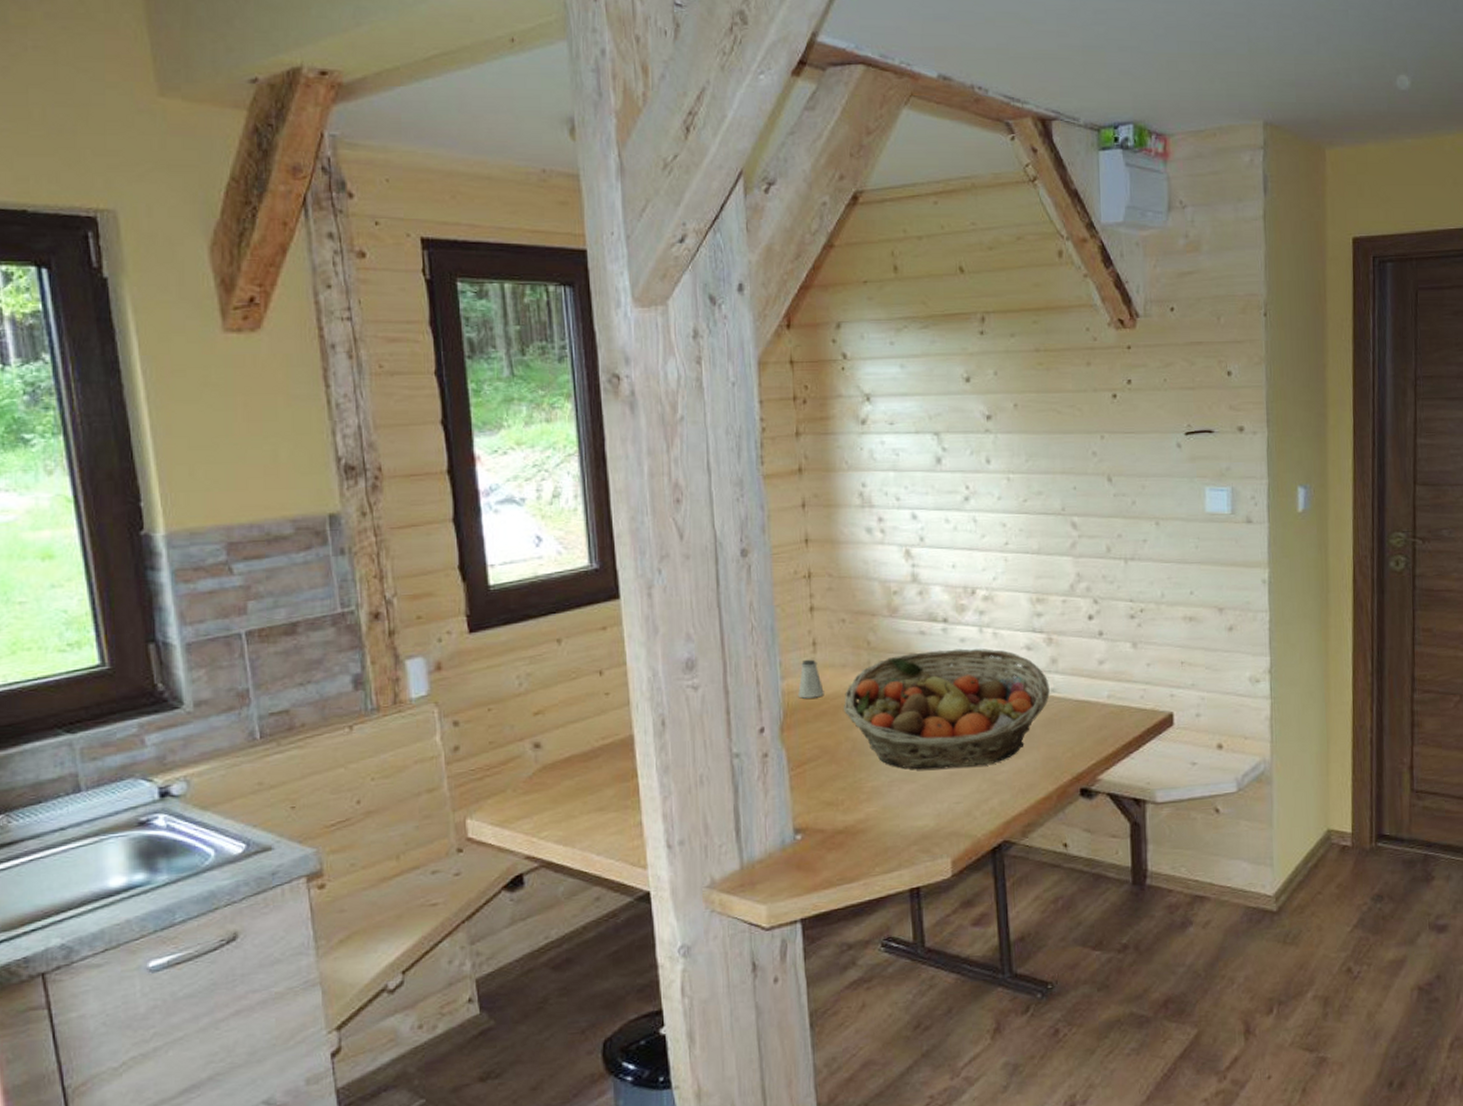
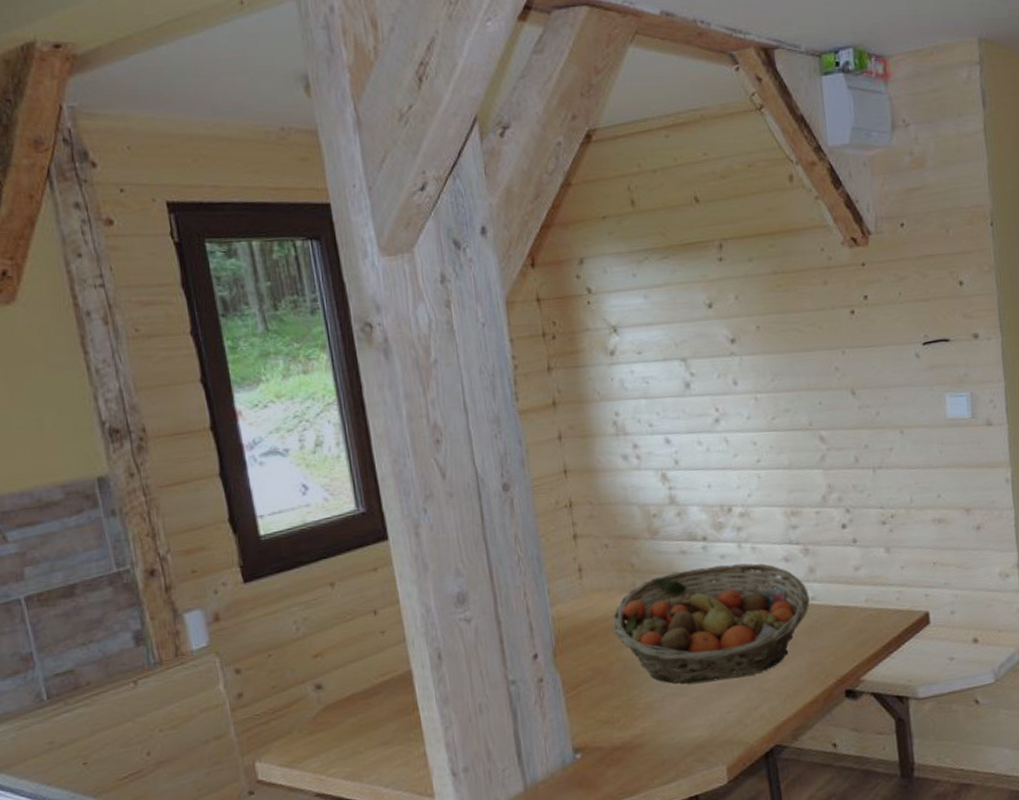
saltshaker: present [798,659,824,699] -> none [567,584,593,624]

